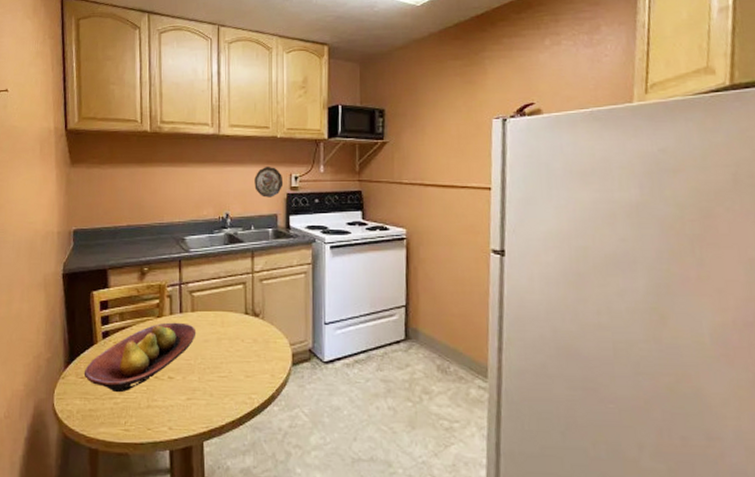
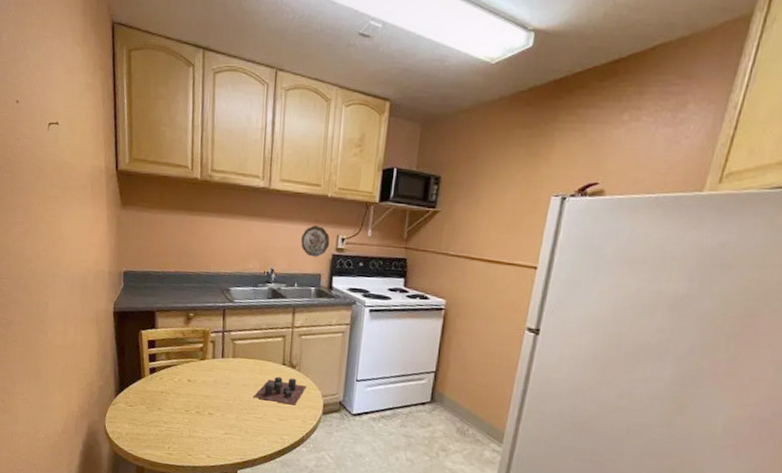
fruit bowl: present [83,322,197,393] -> none [132,365,236,422]
candle: none [216,328,272,358] -> present [254,376,307,405]

